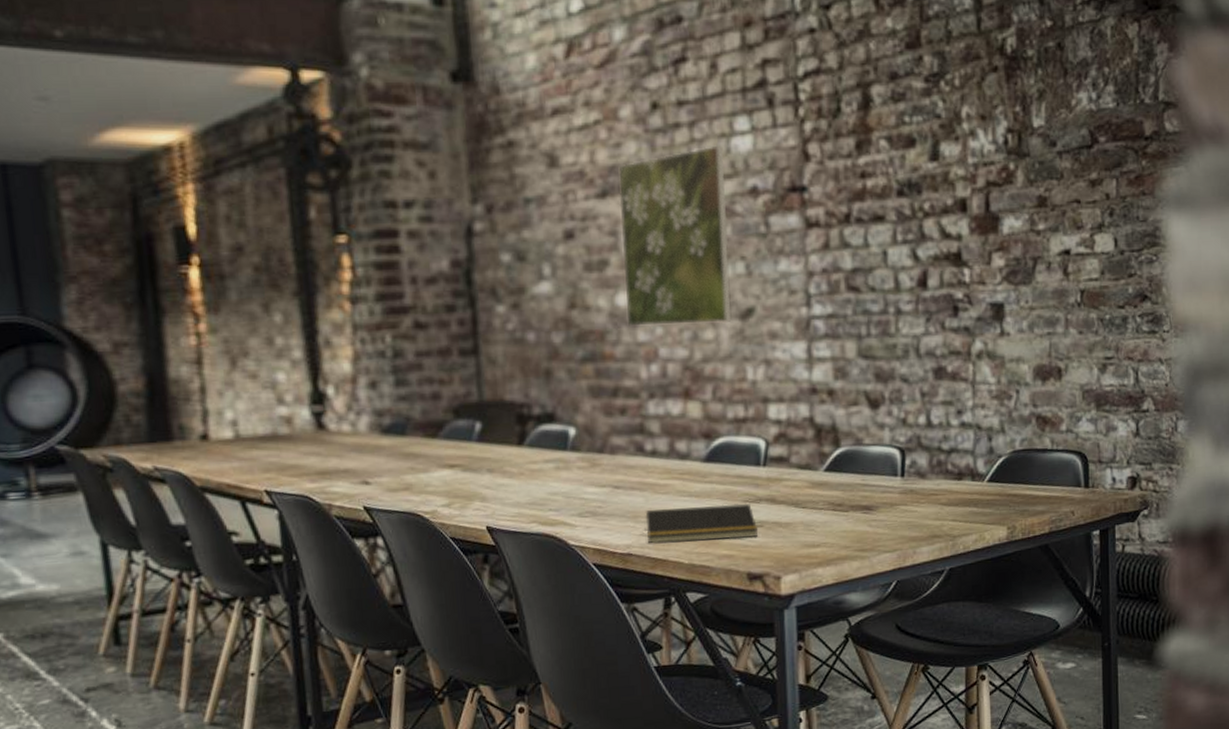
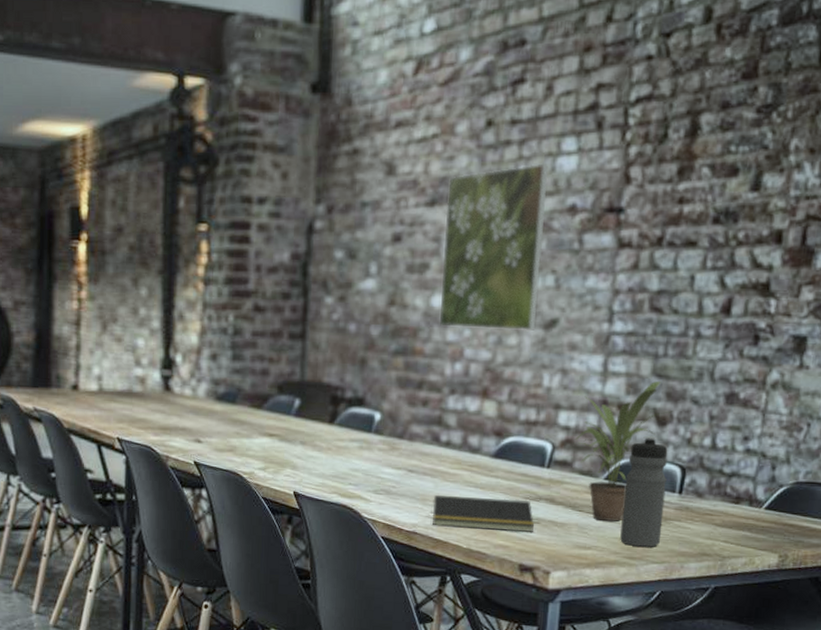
potted plant: none [788,363,884,515] -> present [575,381,673,521]
water bottle: none [845,420,890,538] -> present [620,436,668,547]

